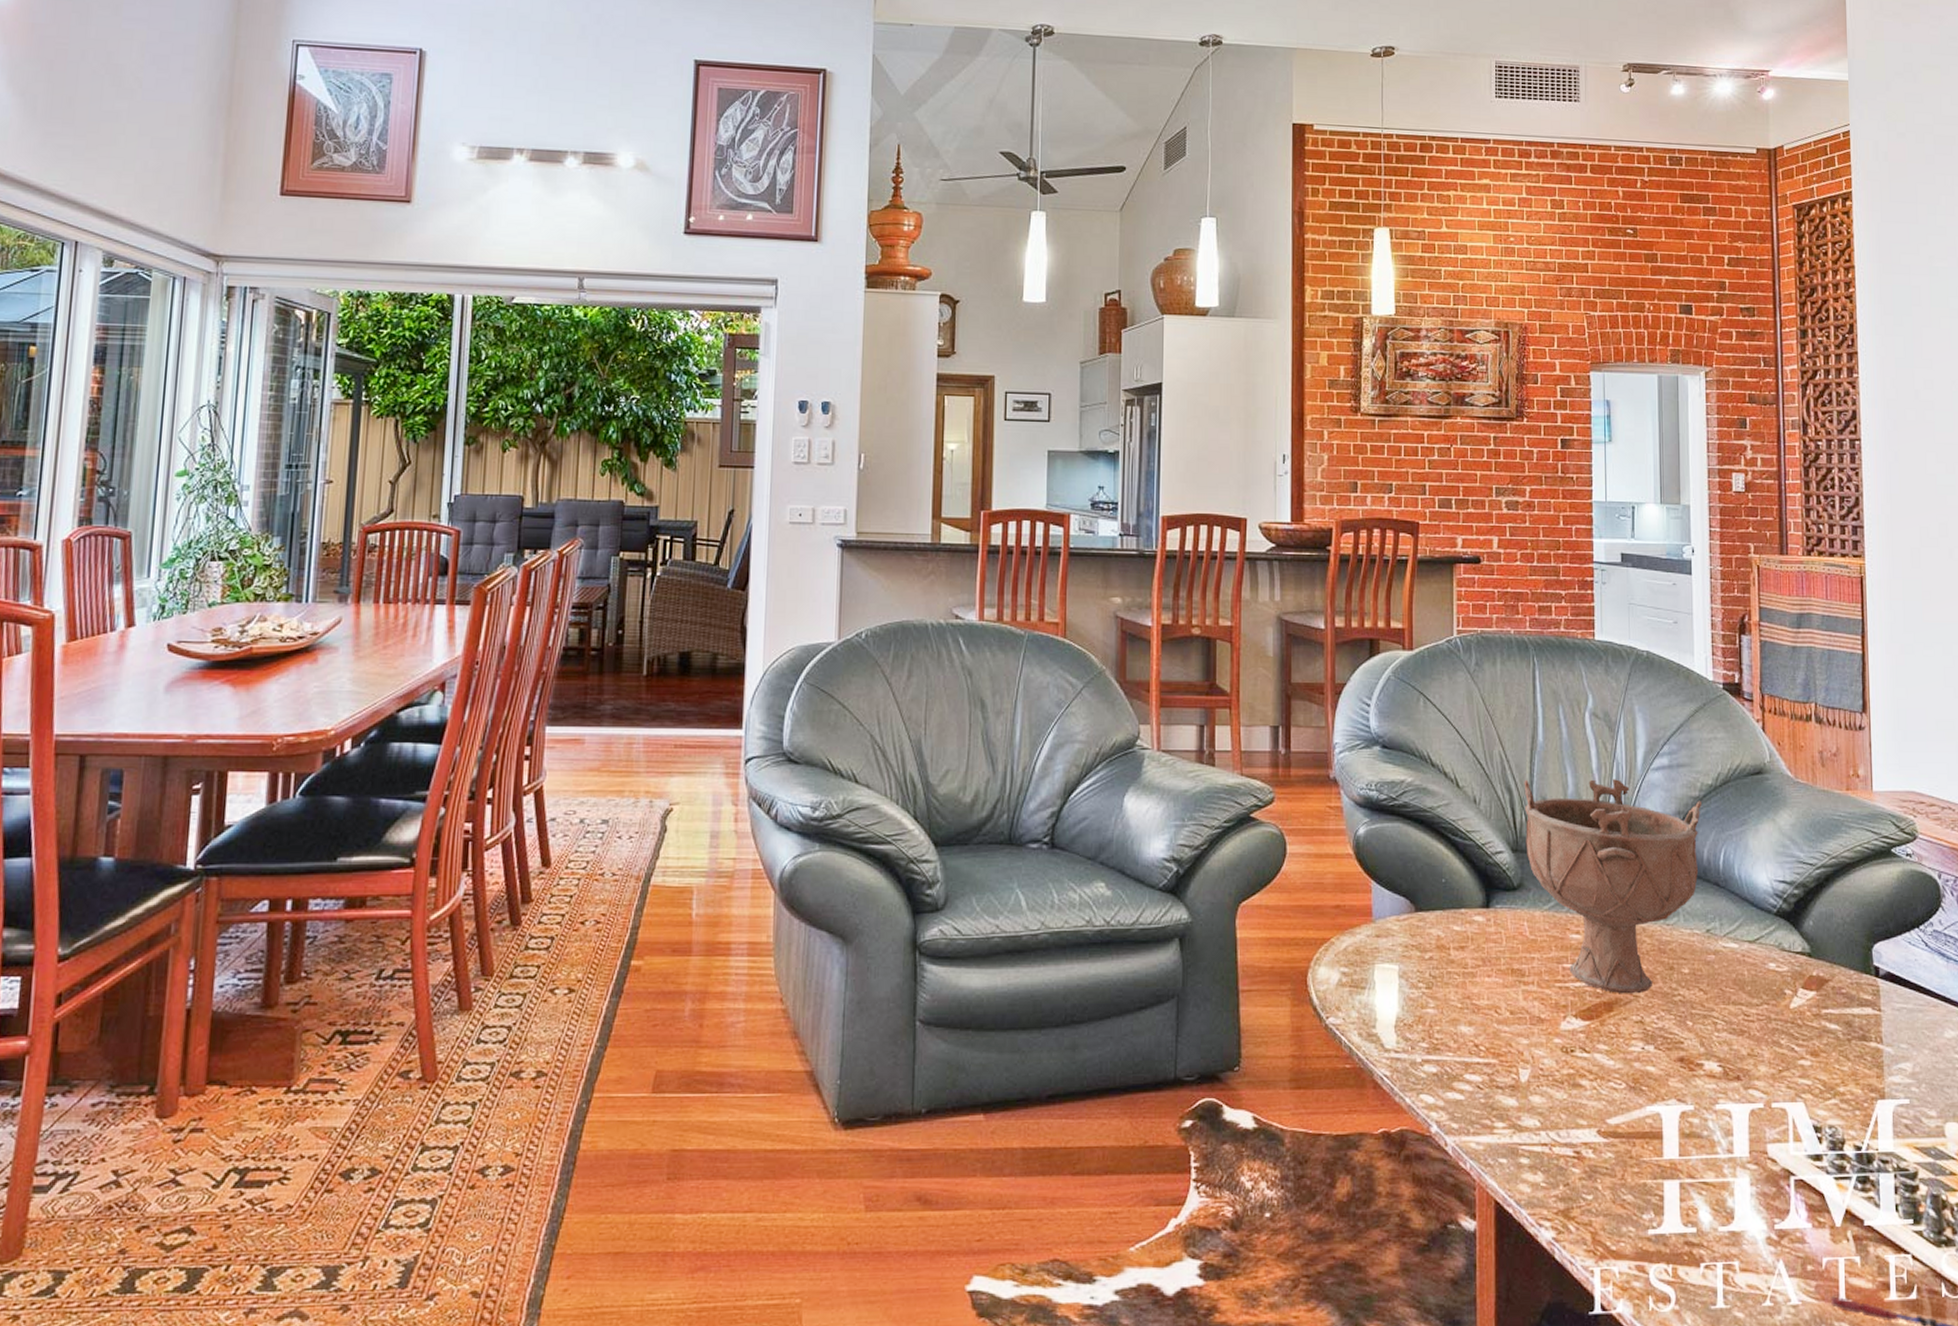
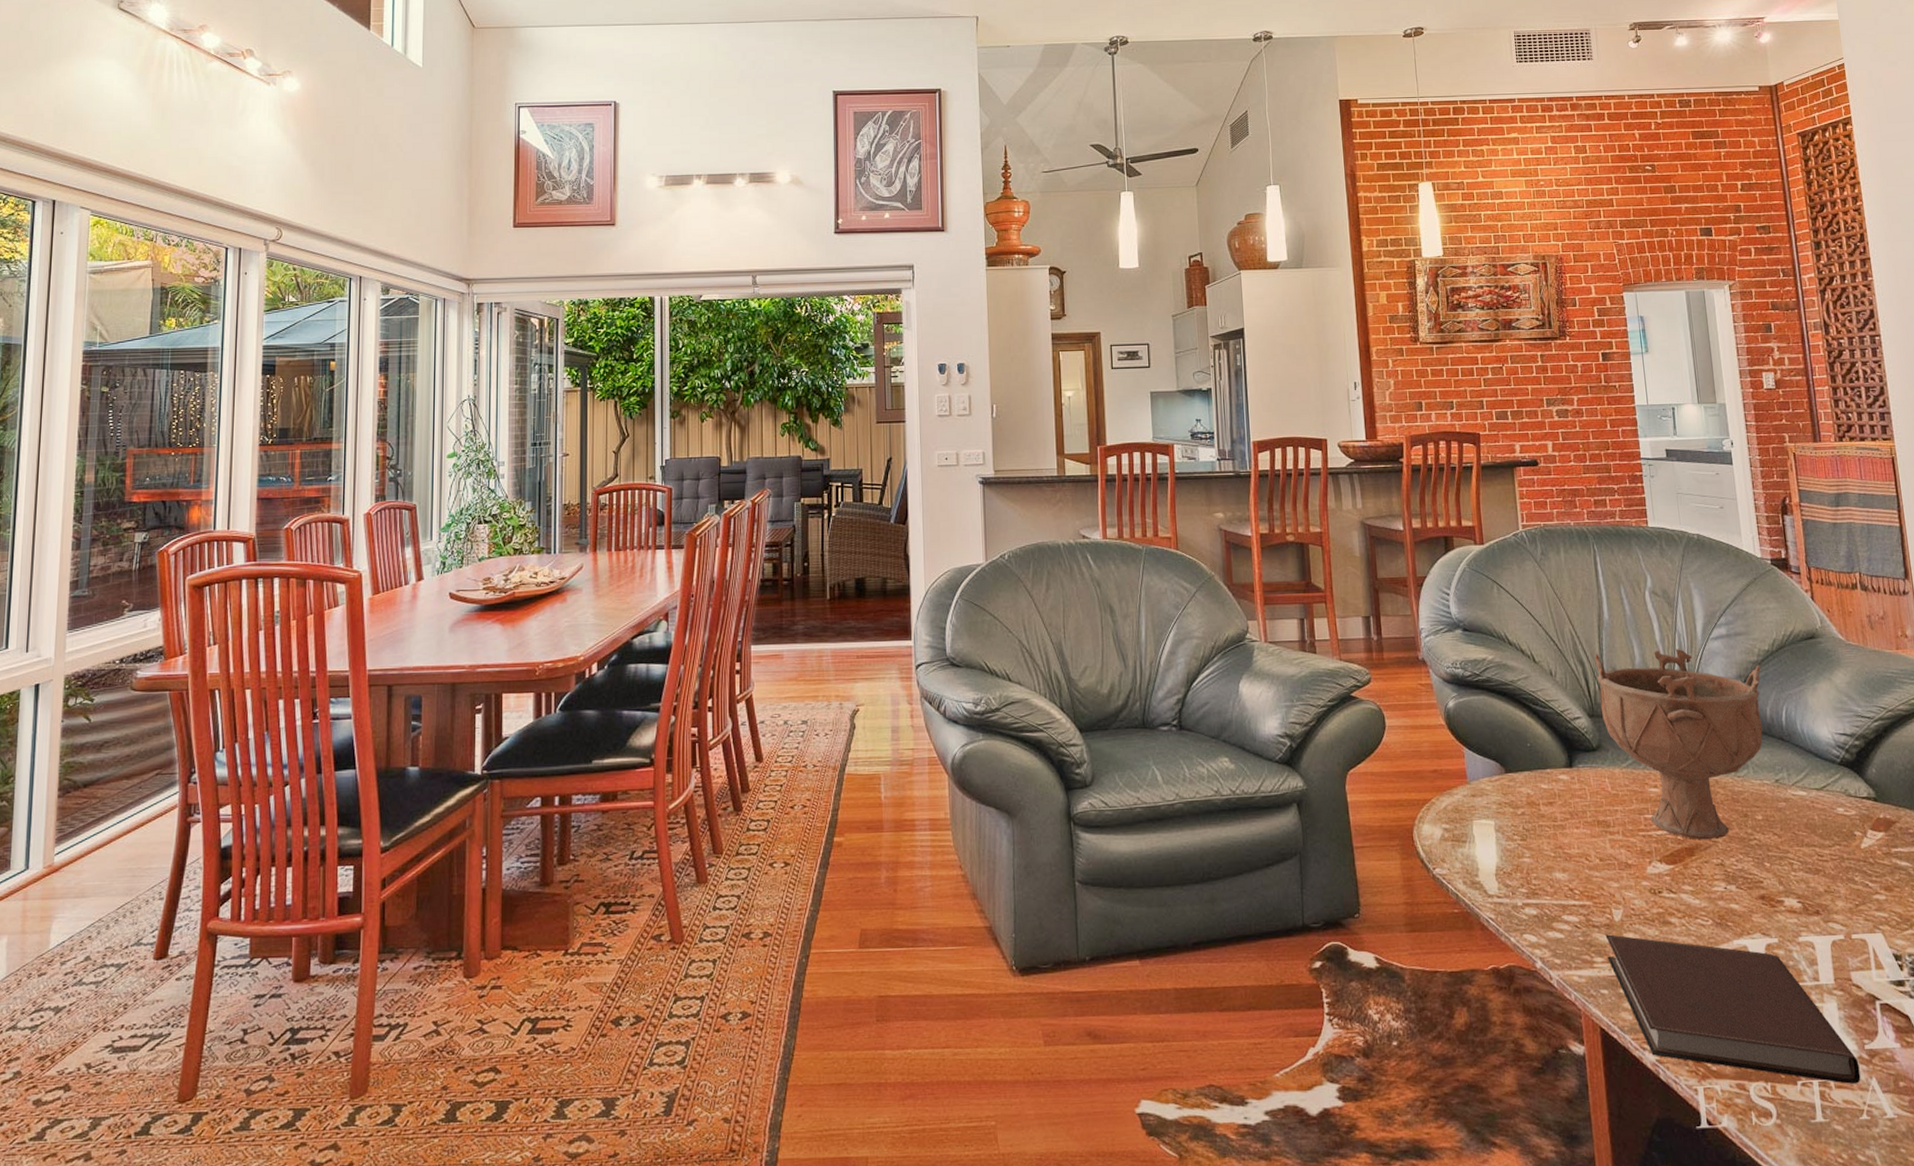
notebook: none [1509,1097,1767,1267] -> present [1605,934,1861,1084]

